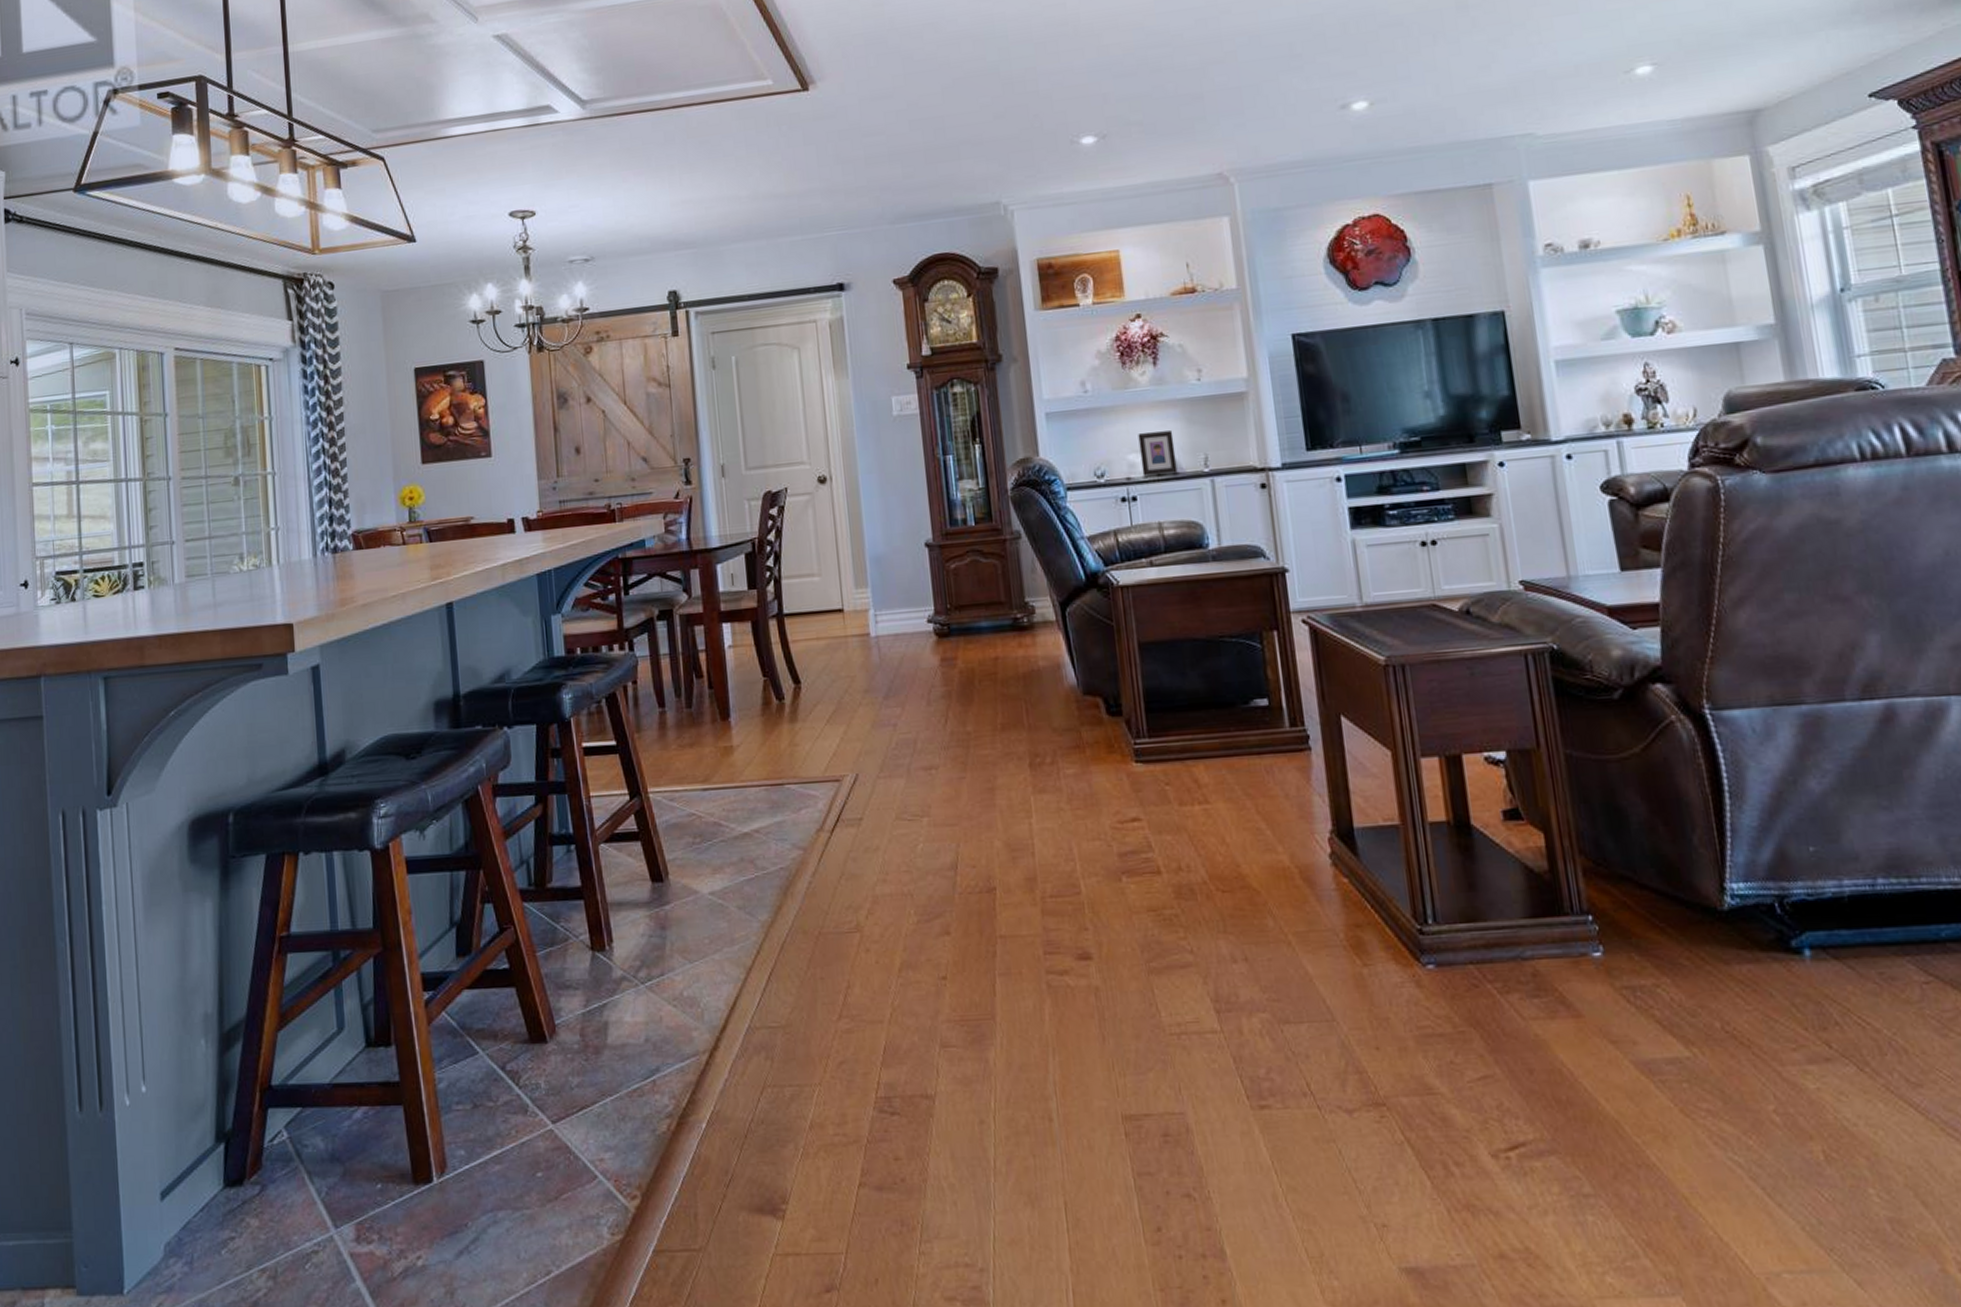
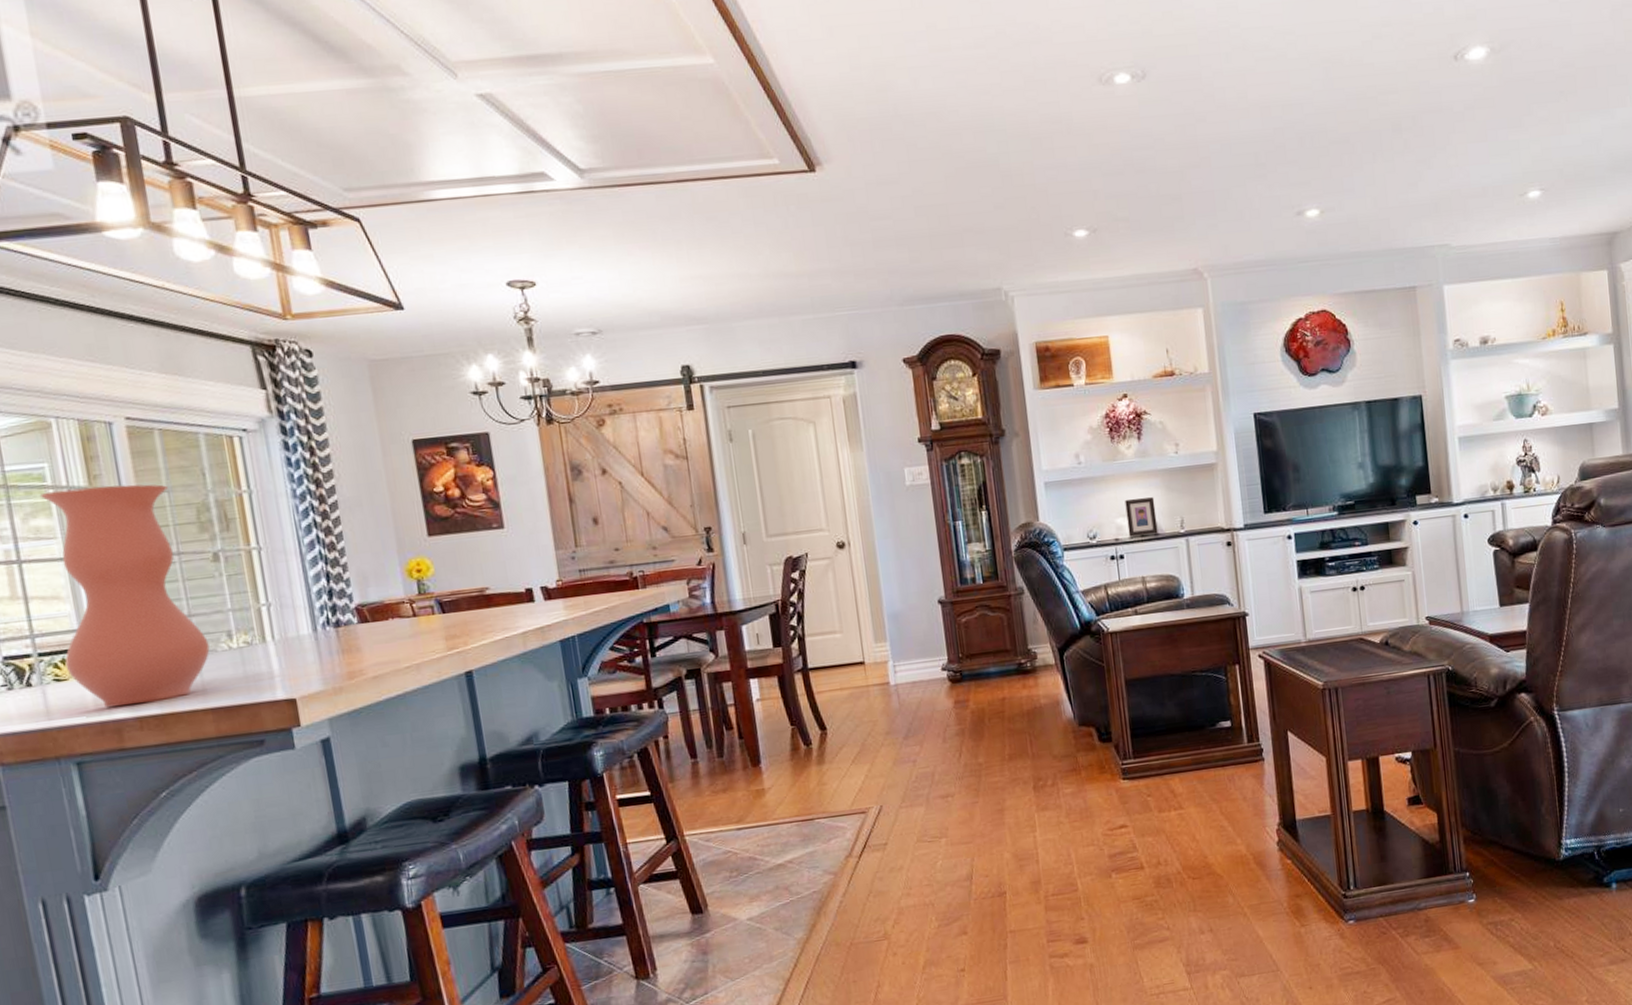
vase: none [99,410,224,625] -> present [39,484,210,708]

